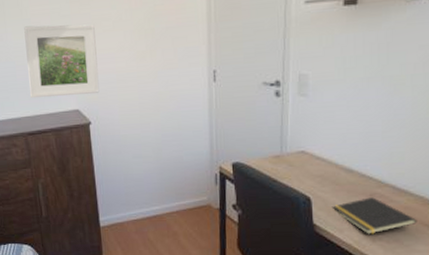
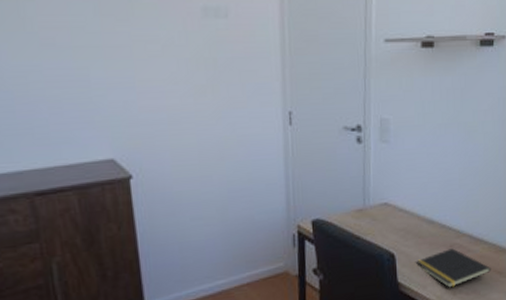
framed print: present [24,24,100,99] -> none [28,42,144,144]

